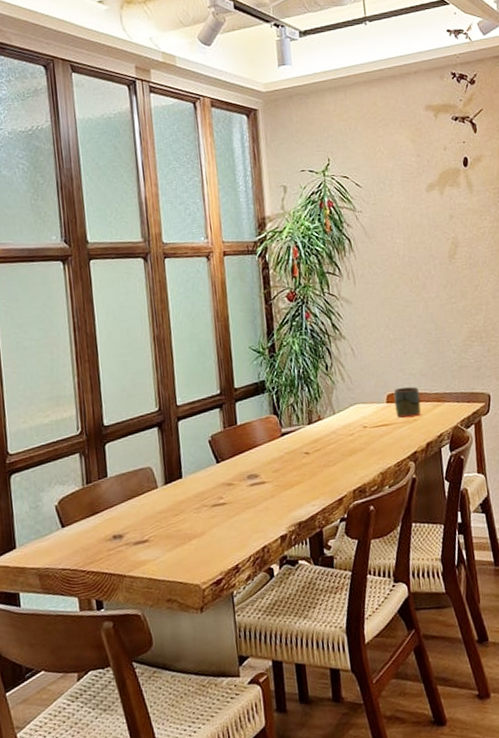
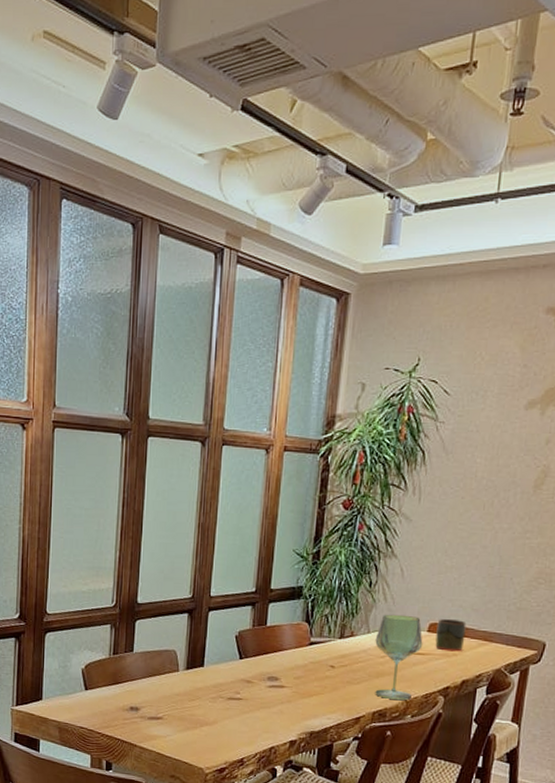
wine glass: none [341,390,385,475] -> present [375,614,423,701]

